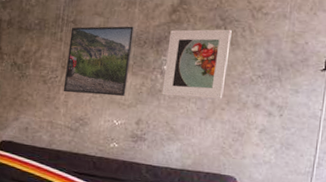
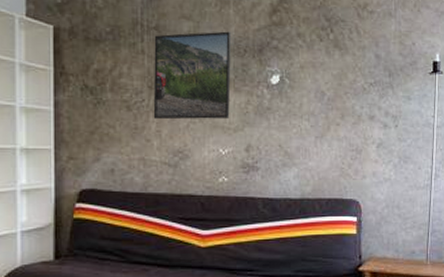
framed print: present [161,29,232,99] -> none [270,31,339,114]

